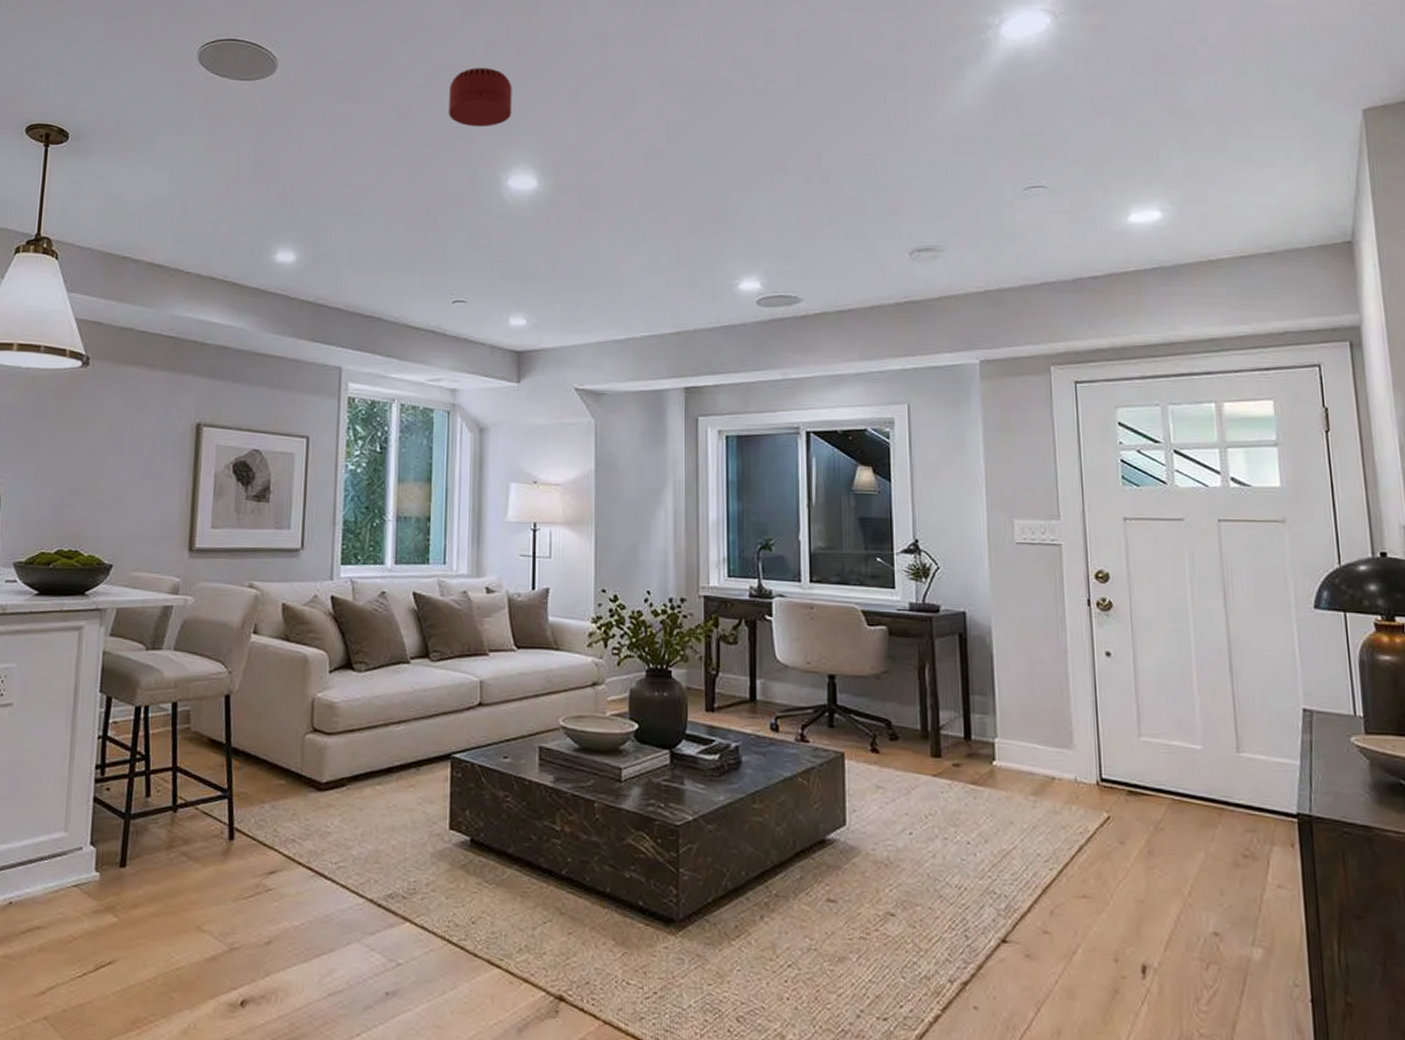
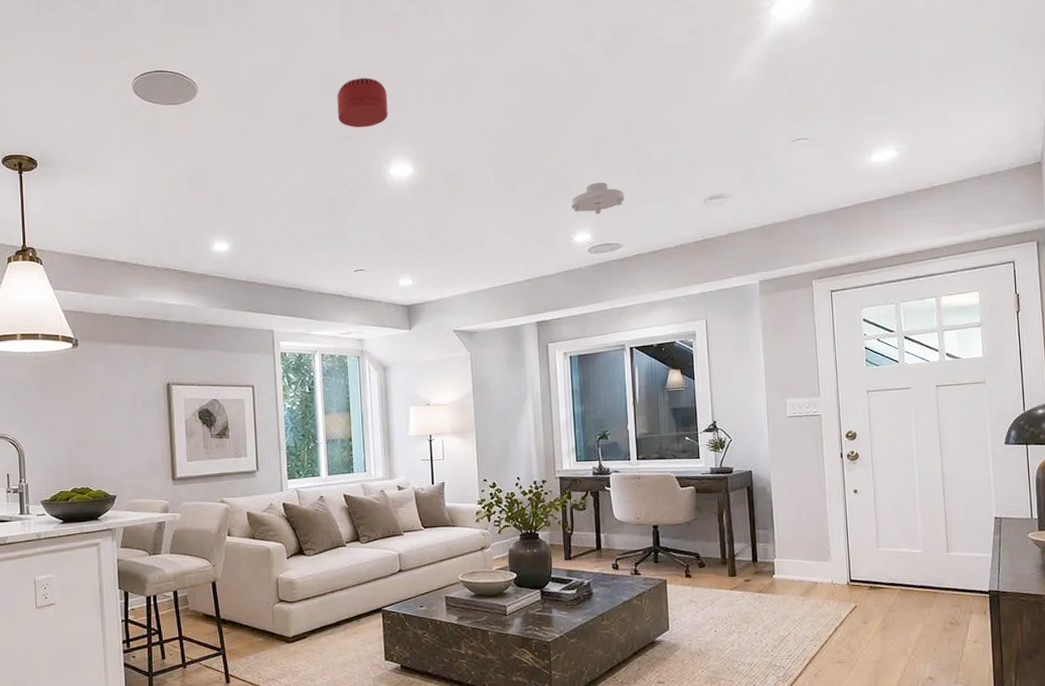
ceiling light: none [737,218,807,258] -> present [571,182,625,214]

